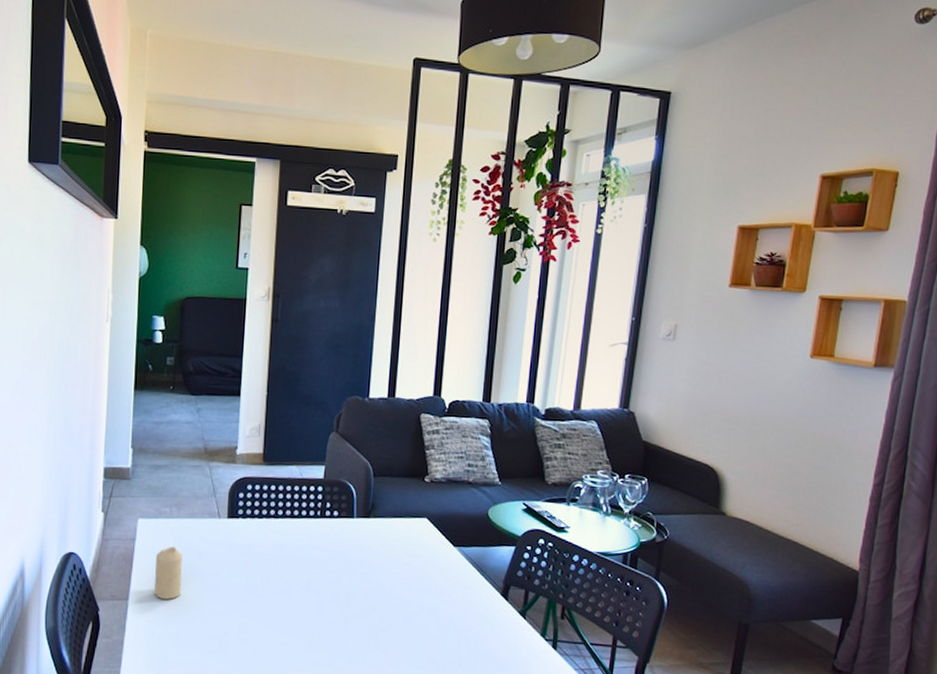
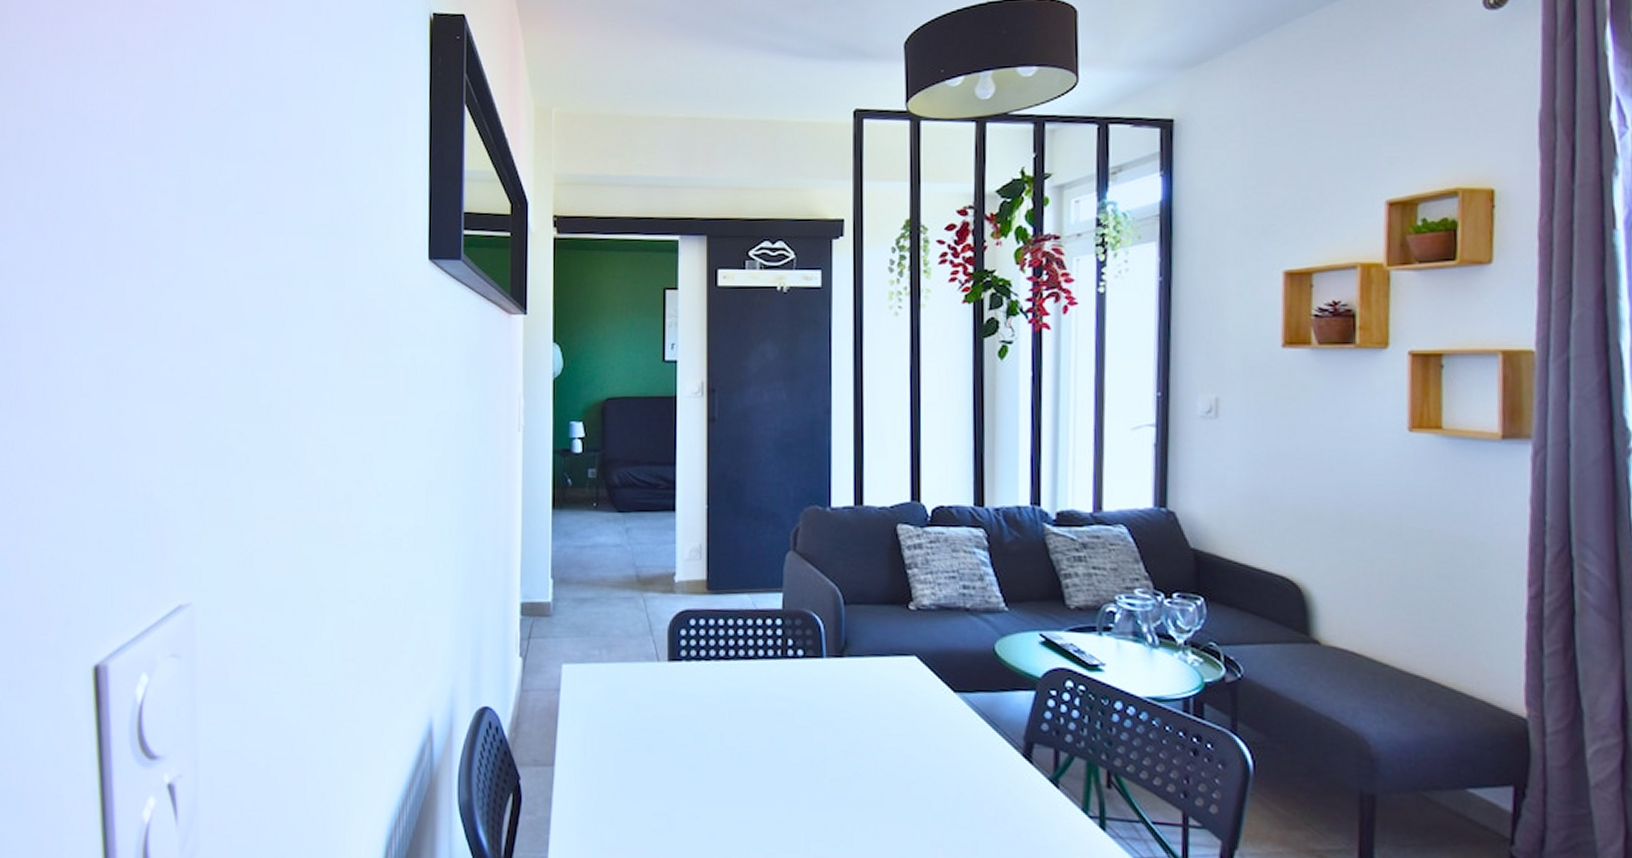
candle: present [154,547,183,600] -> none [584,698,616,765]

